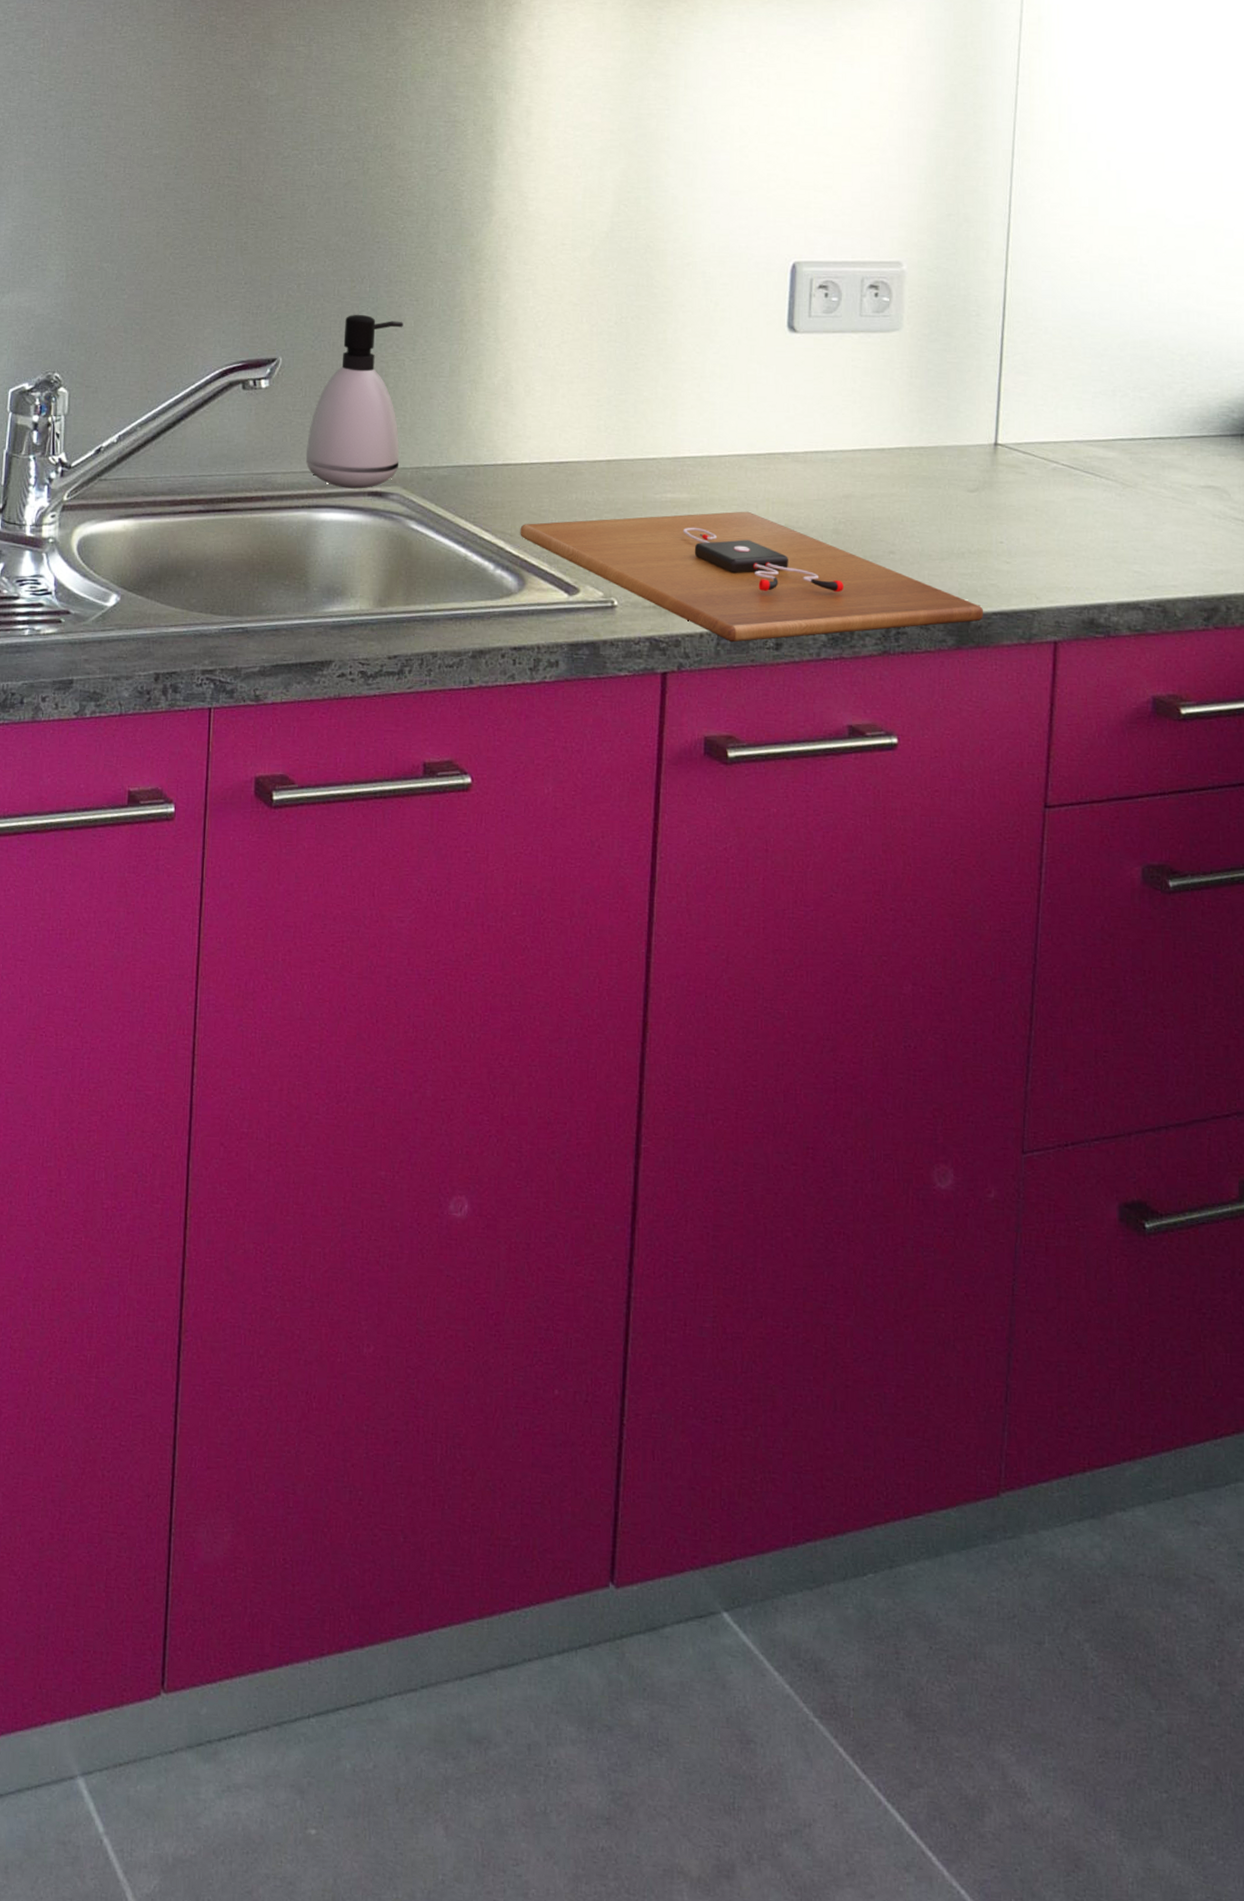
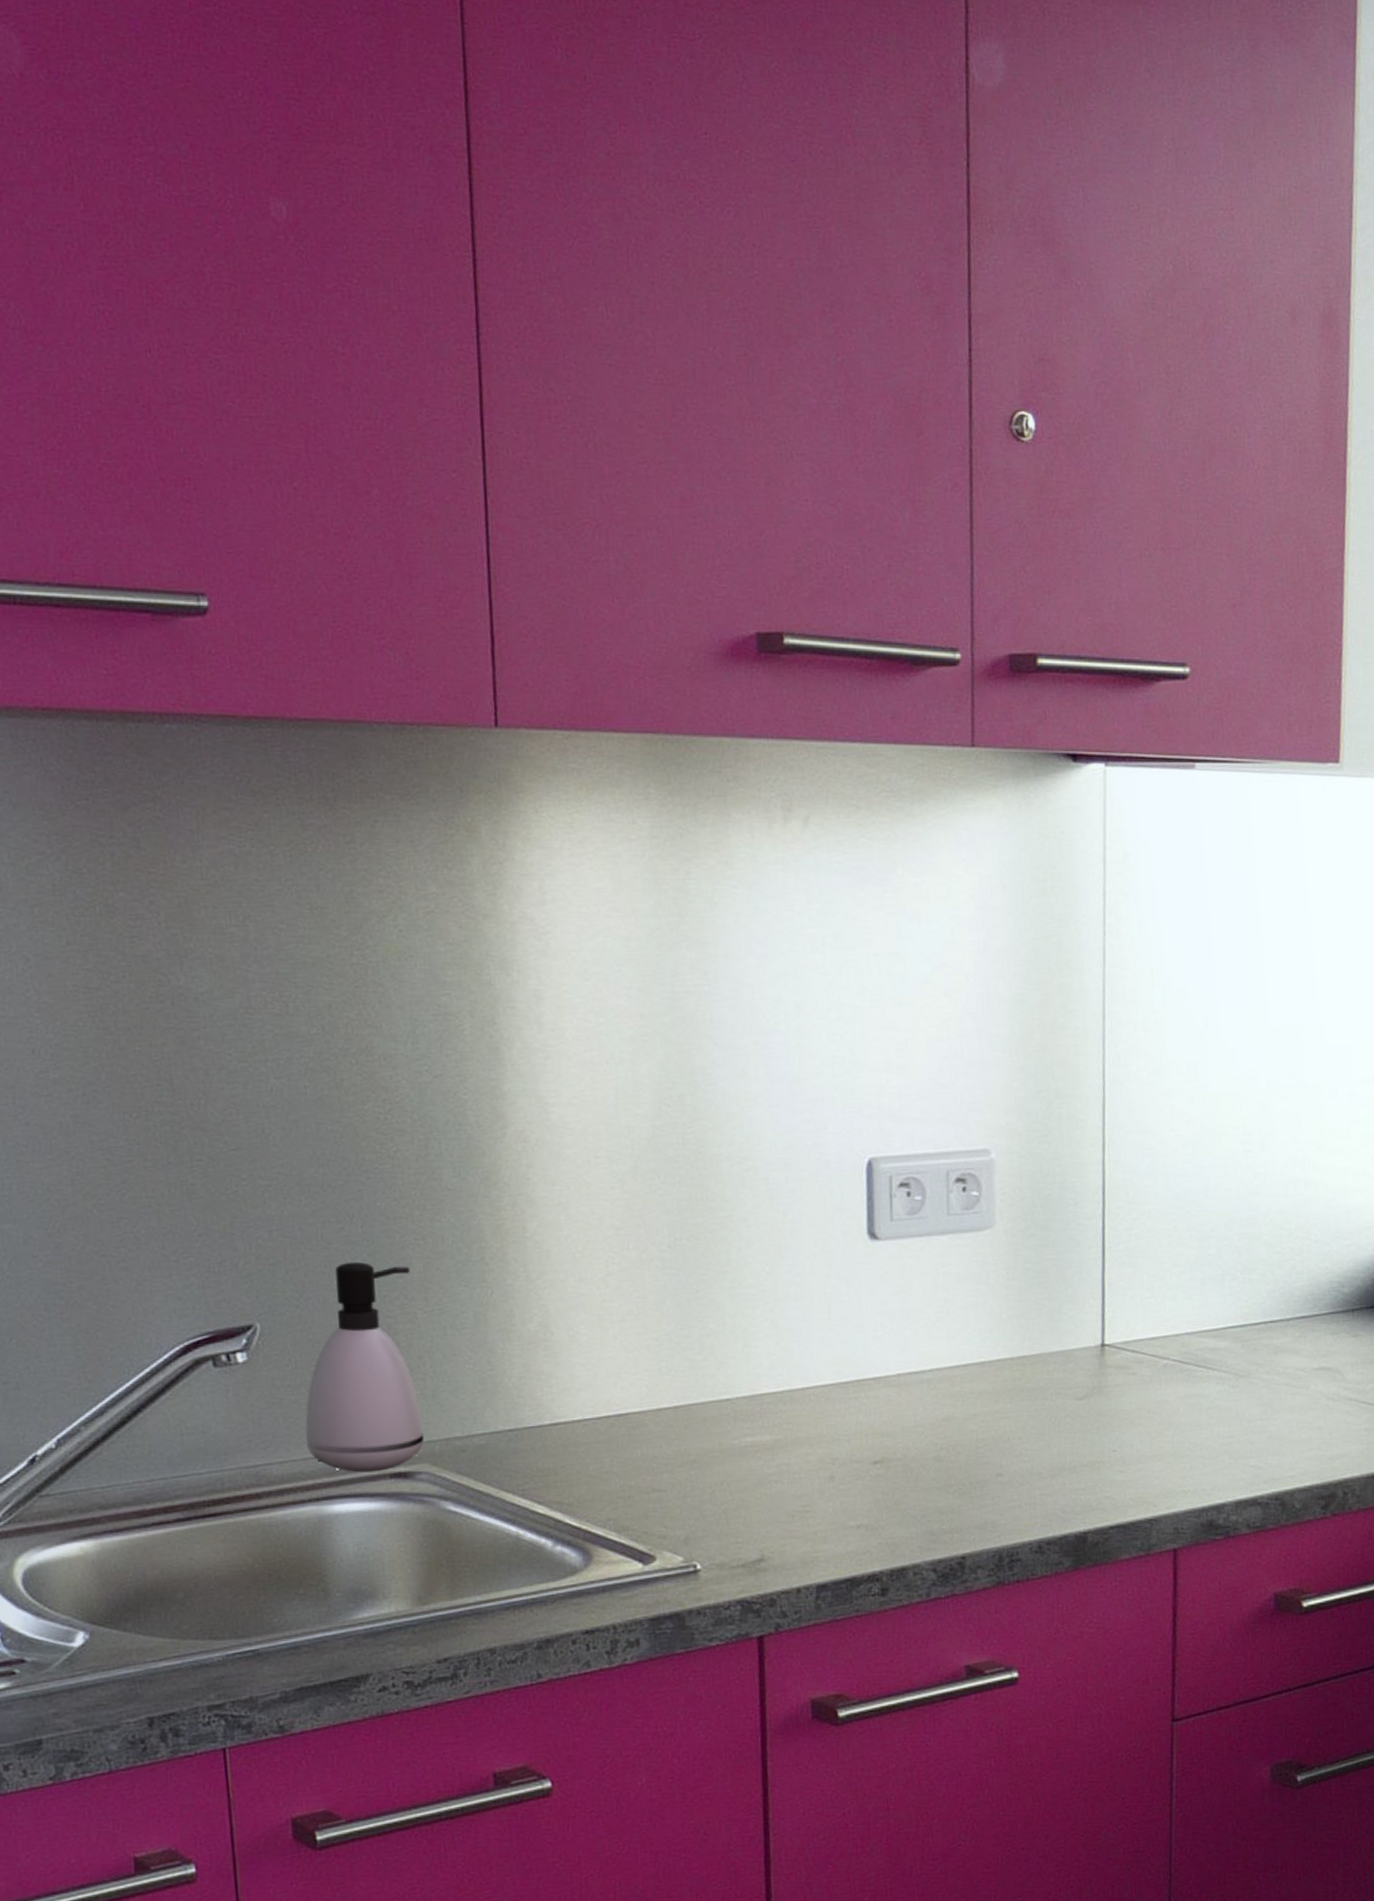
cutting board: present [520,511,984,643] -> none [579,1447,1100,1594]

